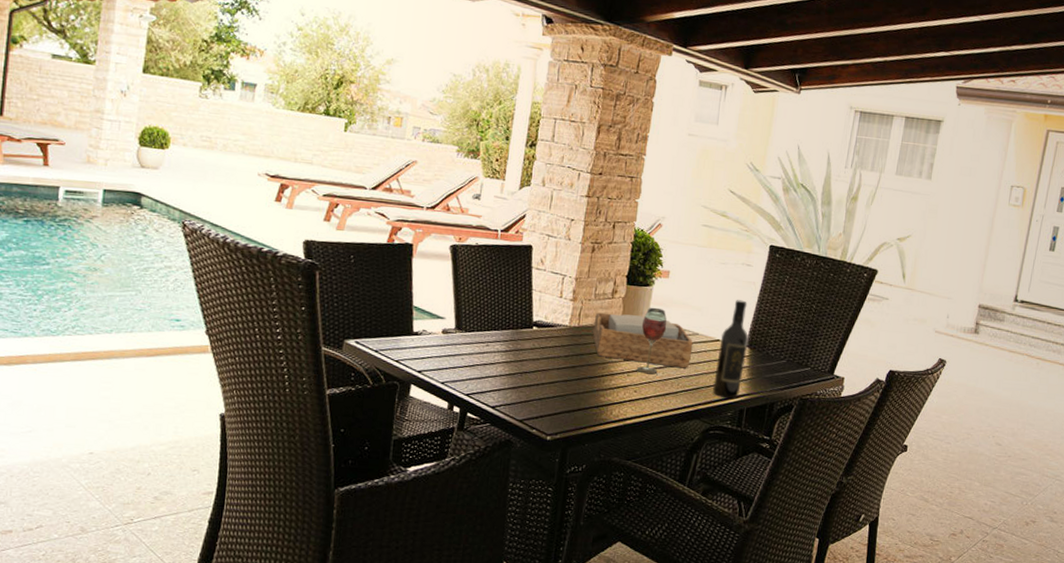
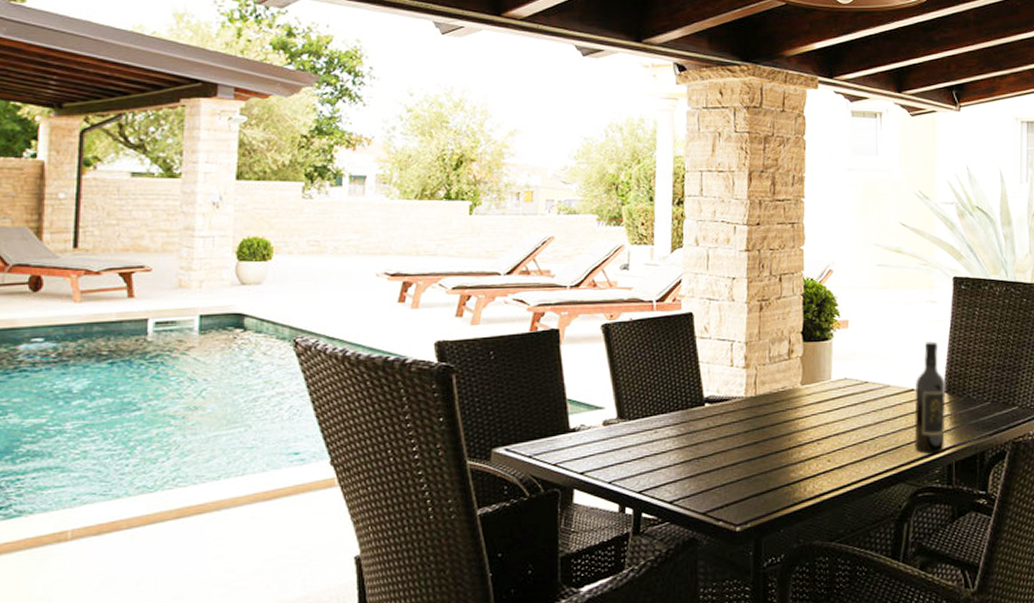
napkin holder: present [593,312,693,369] -> none [772,374,886,428]
wineglass: present [636,307,668,375] -> none [825,362,854,439]

